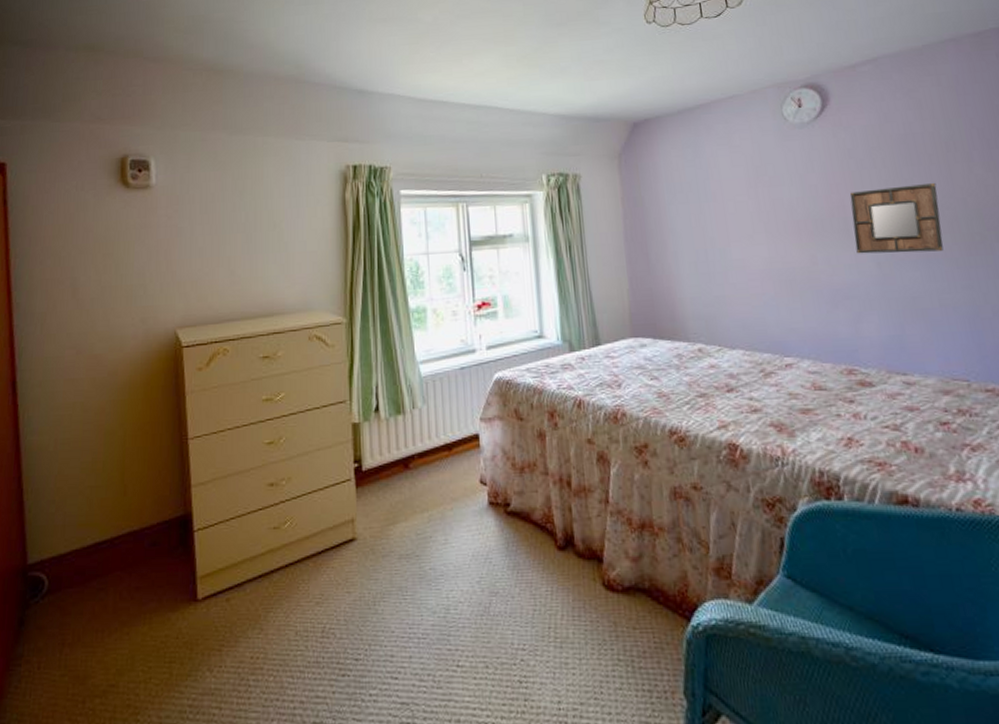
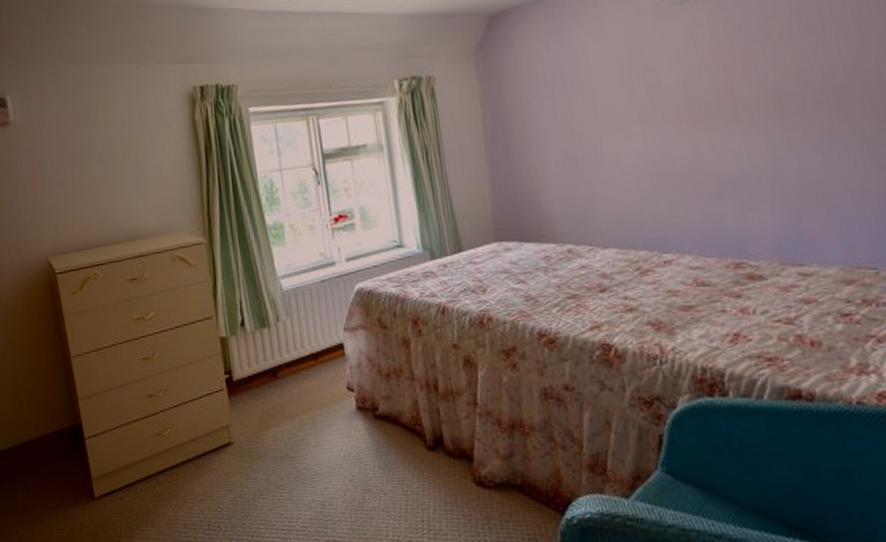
home mirror: present [849,182,944,254] -> none [739,52,851,139]

